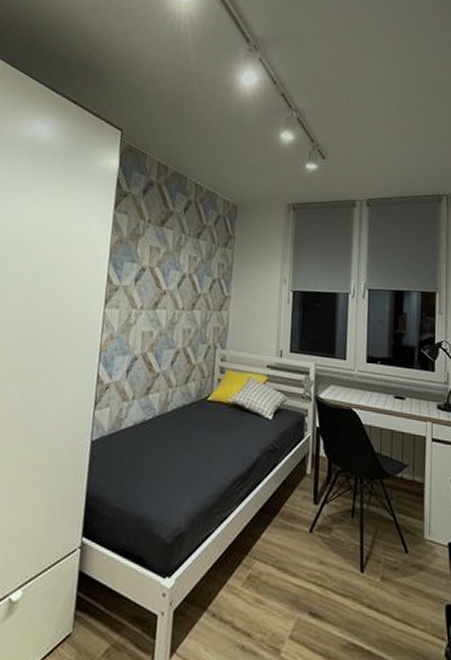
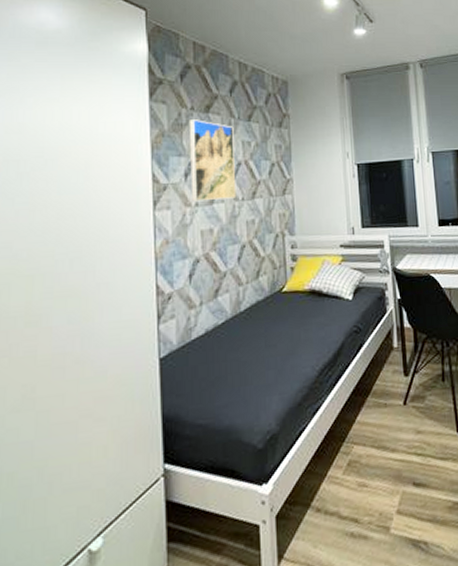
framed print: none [138,231,183,307] -> present [188,119,237,202]

